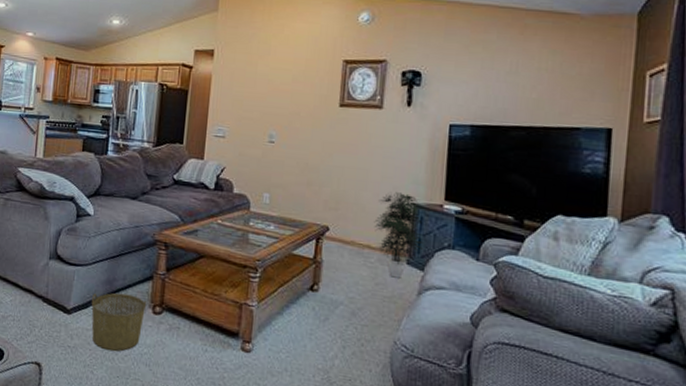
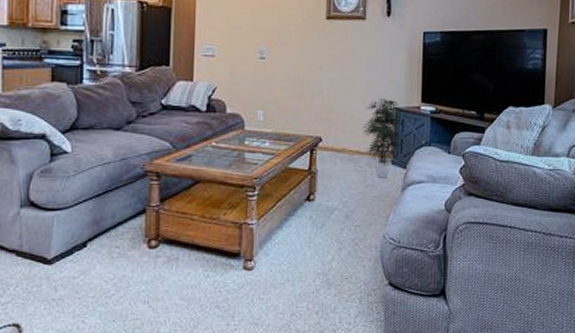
basket: present [91,292,147,352] -> none [76,232,141,296]

